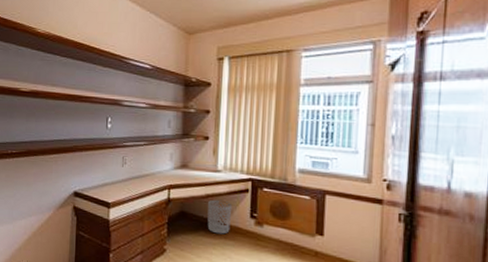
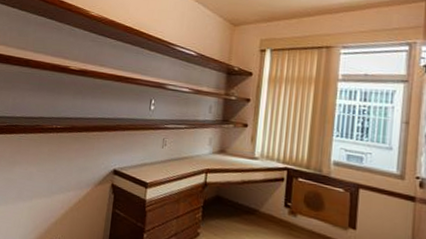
waste bin: present [207,199,233,234] -> none [241,186,268,222]

